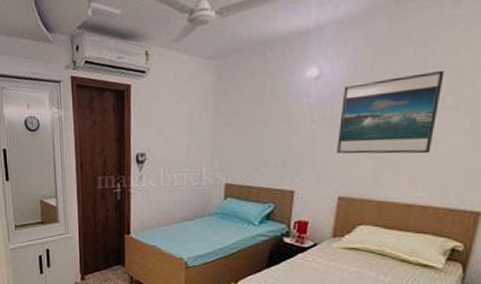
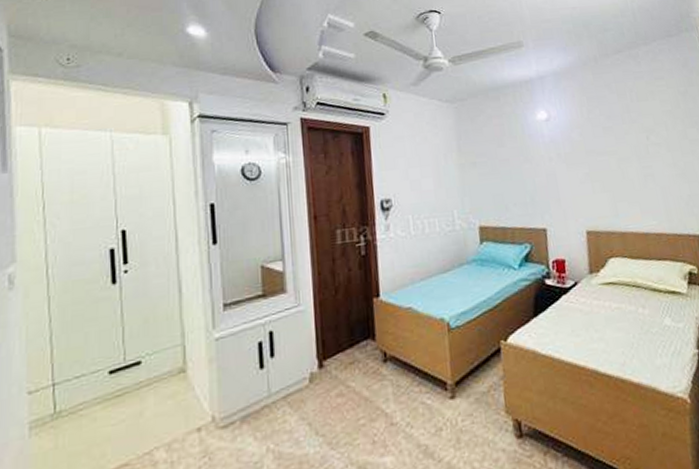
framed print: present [337,70,444,154] -> none [570,114,650,189]

